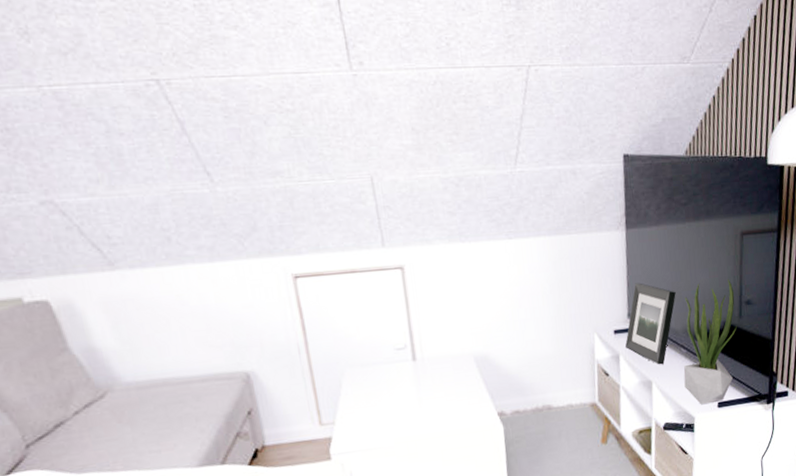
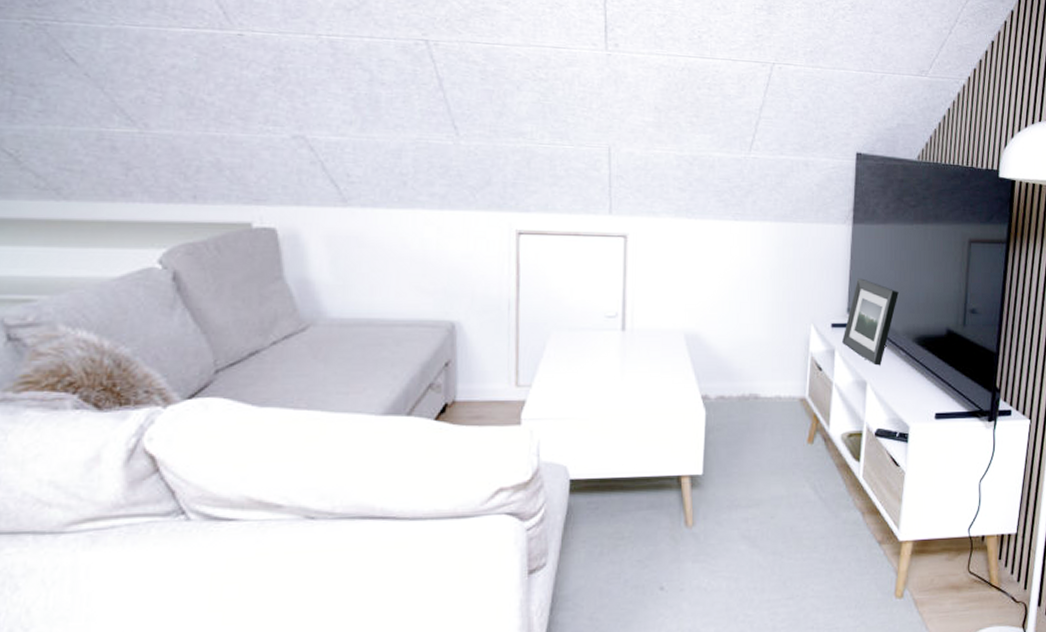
potted plant: present [683,279,737,405] -> none [901,285,960,414]

